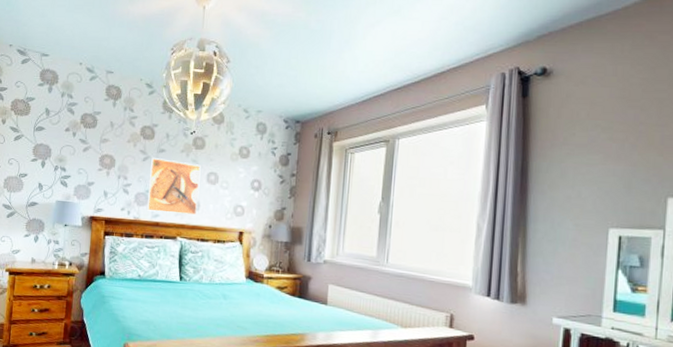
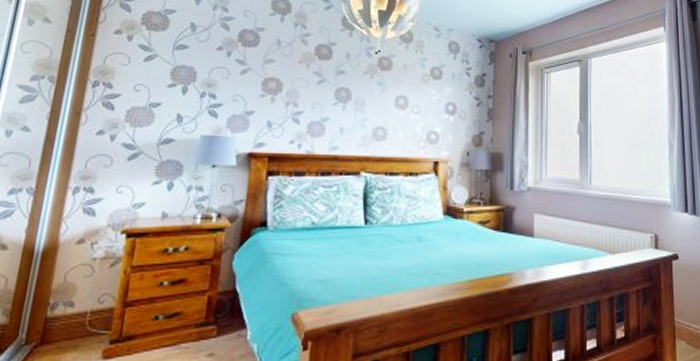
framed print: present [146,157,201,216] -> none [322,80,388,146]

